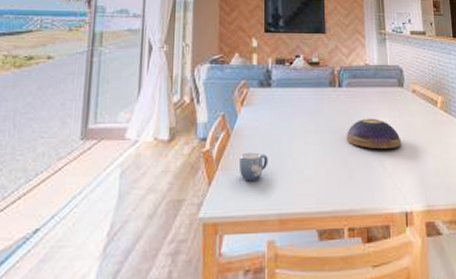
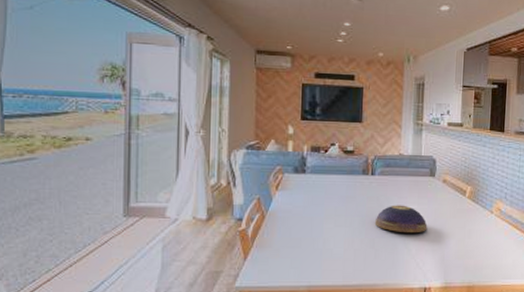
mug: present [238,152,268,181] -> none [272,232,301,257]

